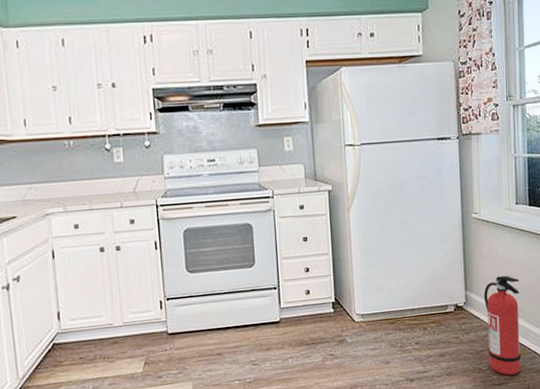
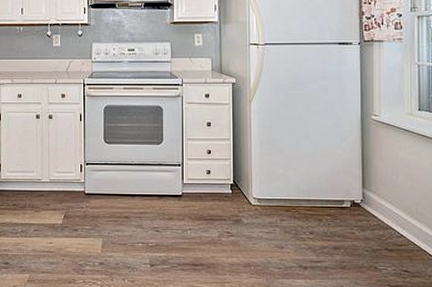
fire extinguisher: present [483,275,522,375] -> none [382,178,422,279]

